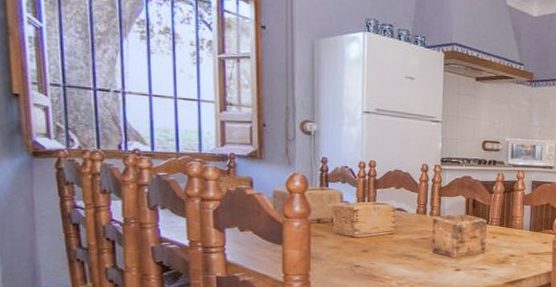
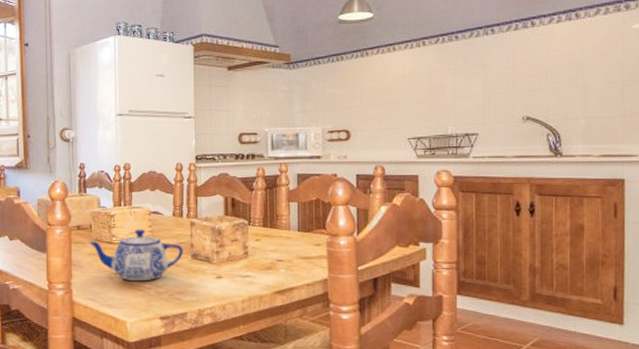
teapot: none [329,224,425,274] -> present [88,229,183,282]

